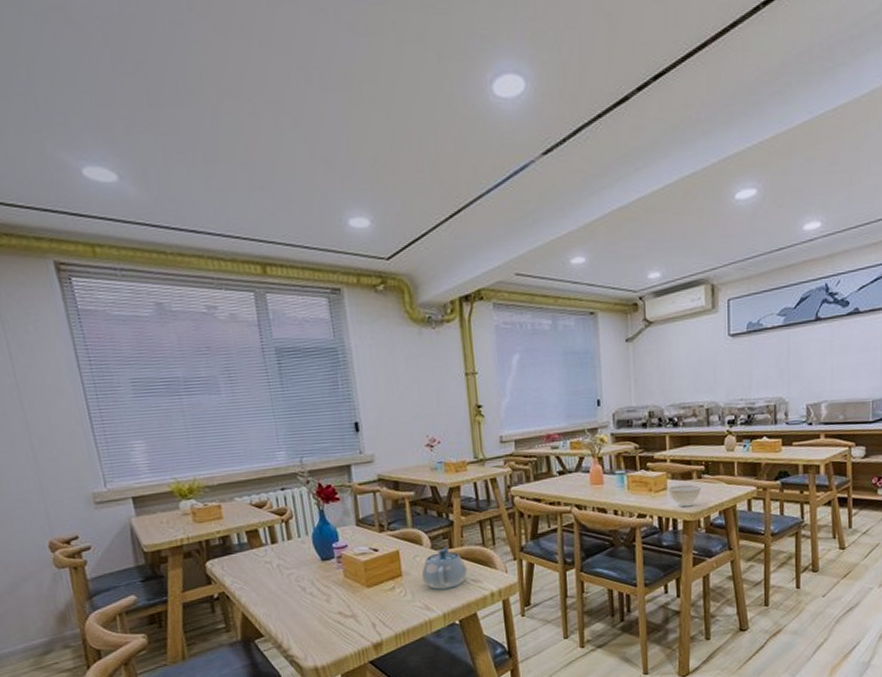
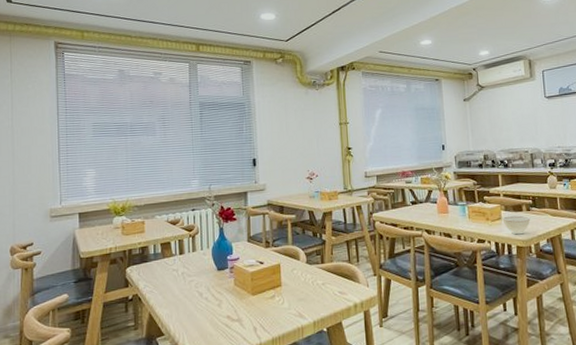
teapot: present [421,546,468,590] -> none [297,262,336,299]

